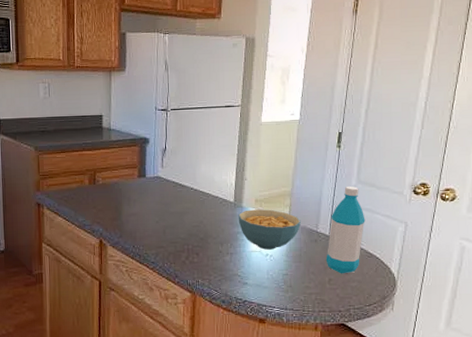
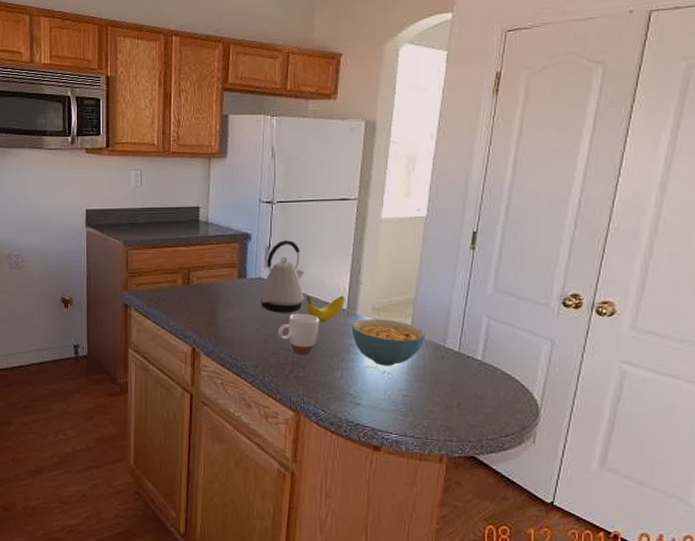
kettle: none [157,143,197,207] -> present [259,240,304,313]
mug: none [175,206,211,243] -> present [278,313,320,355]
banana: none [199,190,232,213] -> present [307,295,345,321]
water bottle: present [326,186,365,274] -> none [454,294,503,398]

